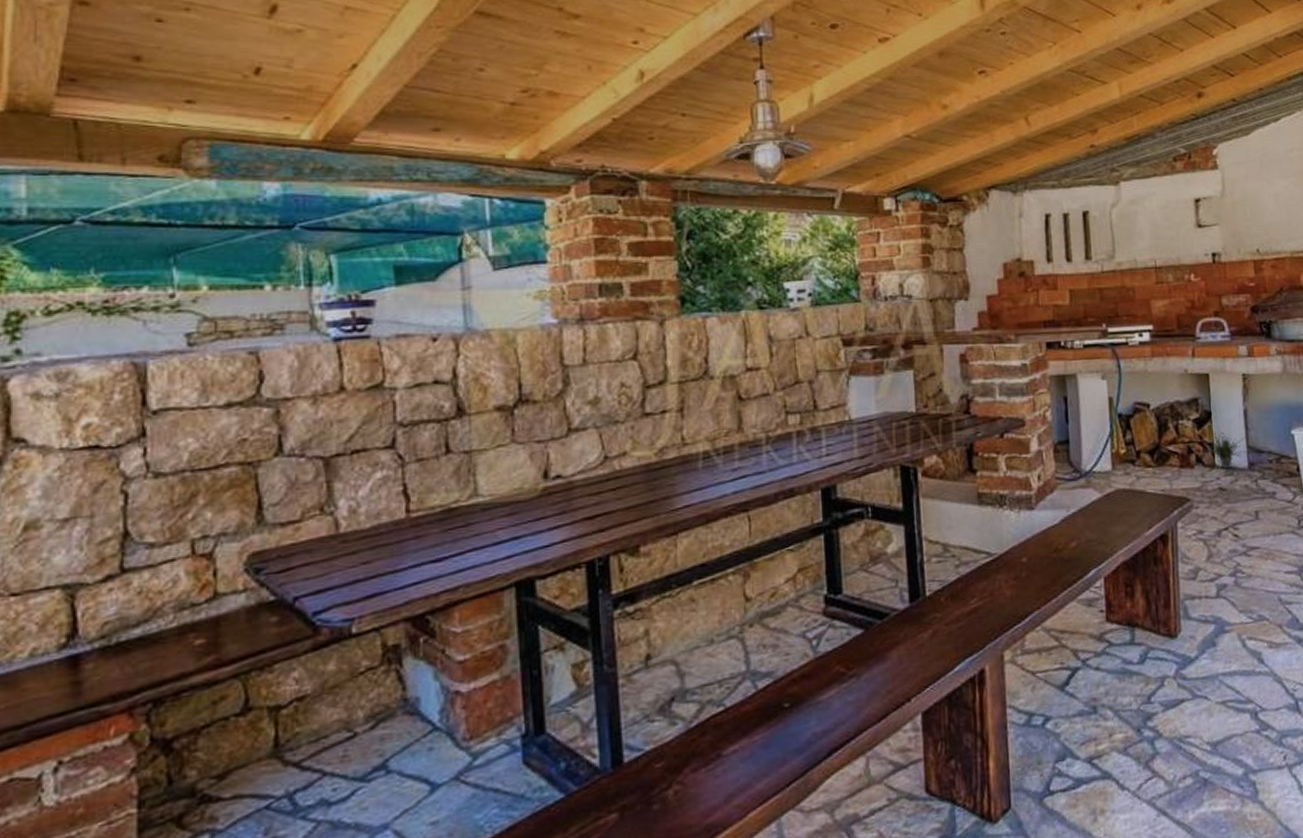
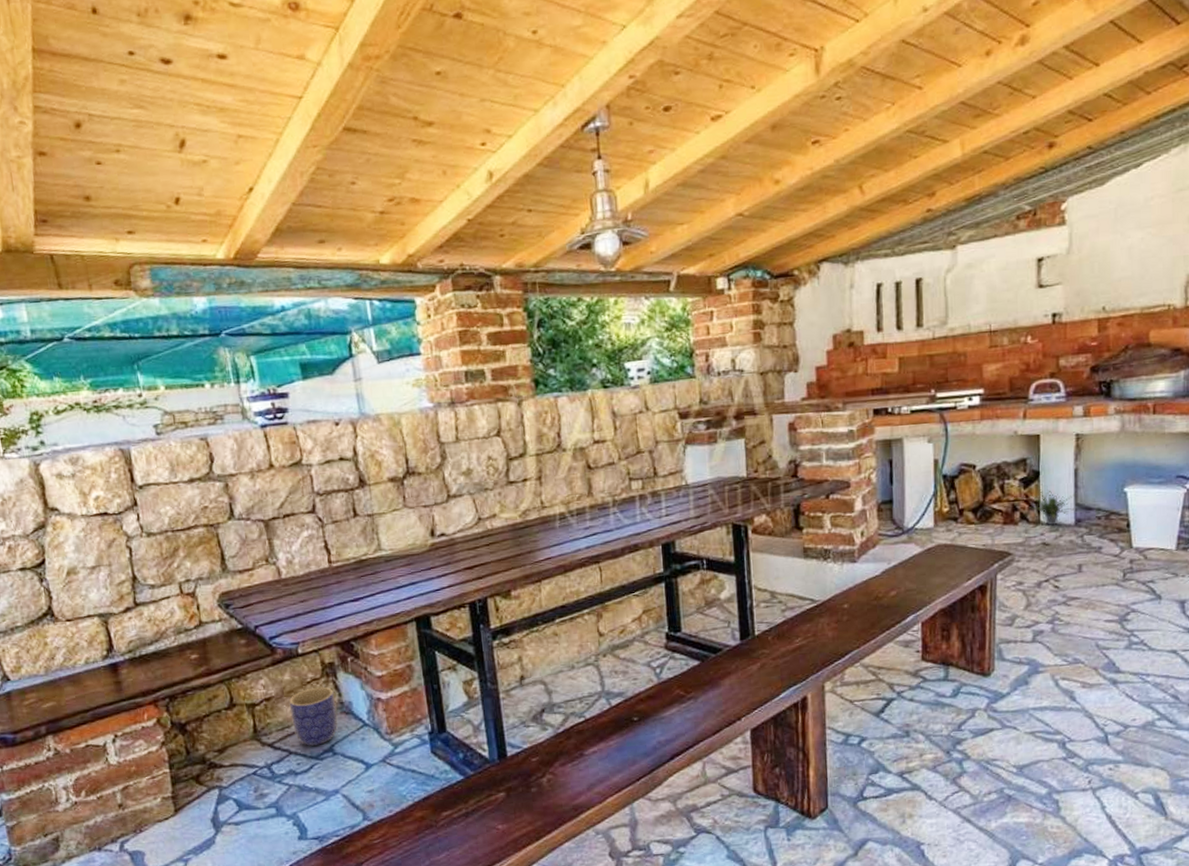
planter: none [330,678,398,763] -> present [289,686,338,746]

